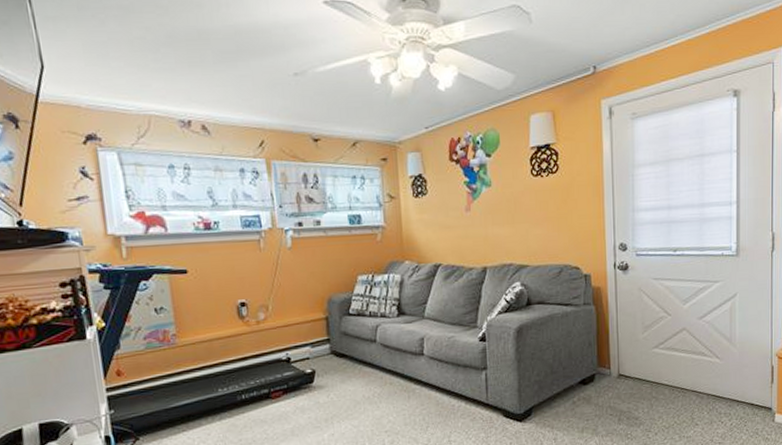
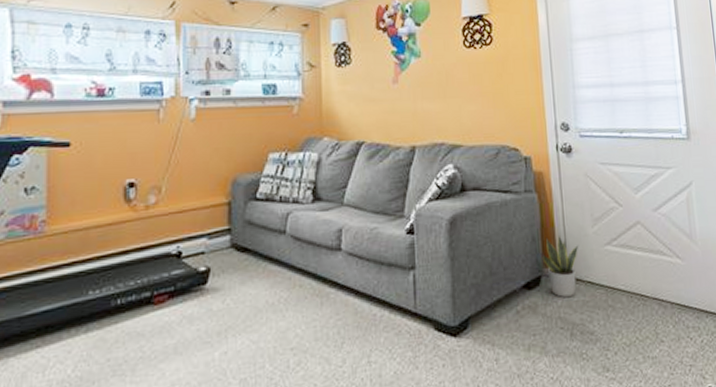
potted plant: none [596,340,630,391] -> present [542,234,579,298]

